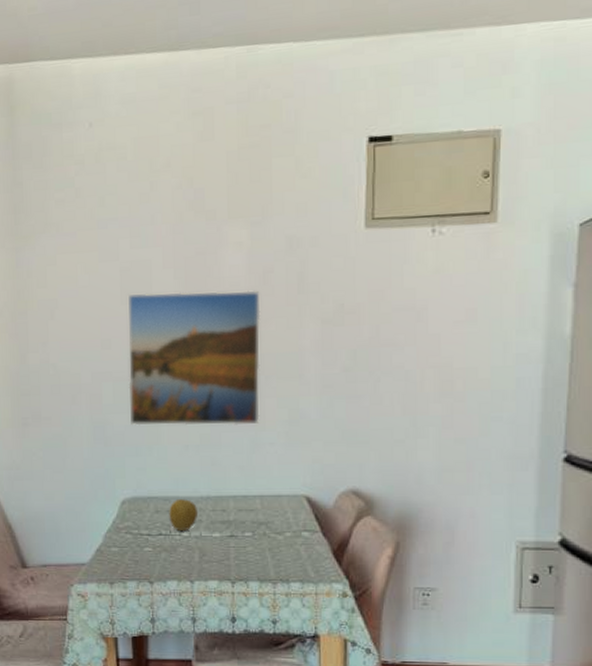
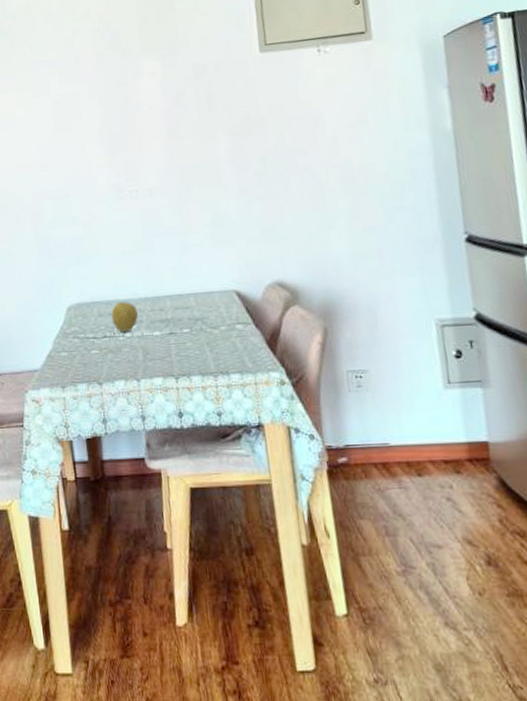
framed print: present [128,290,261,426] -> none [61,111,186,238]

